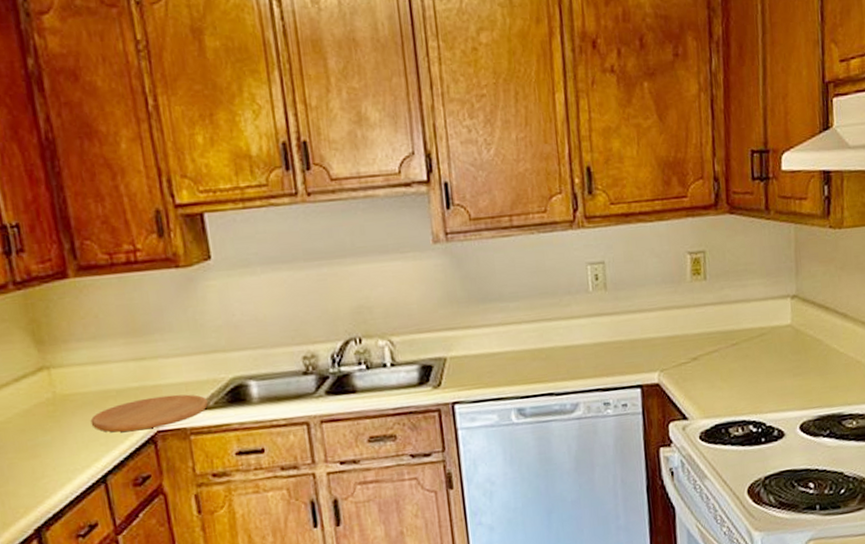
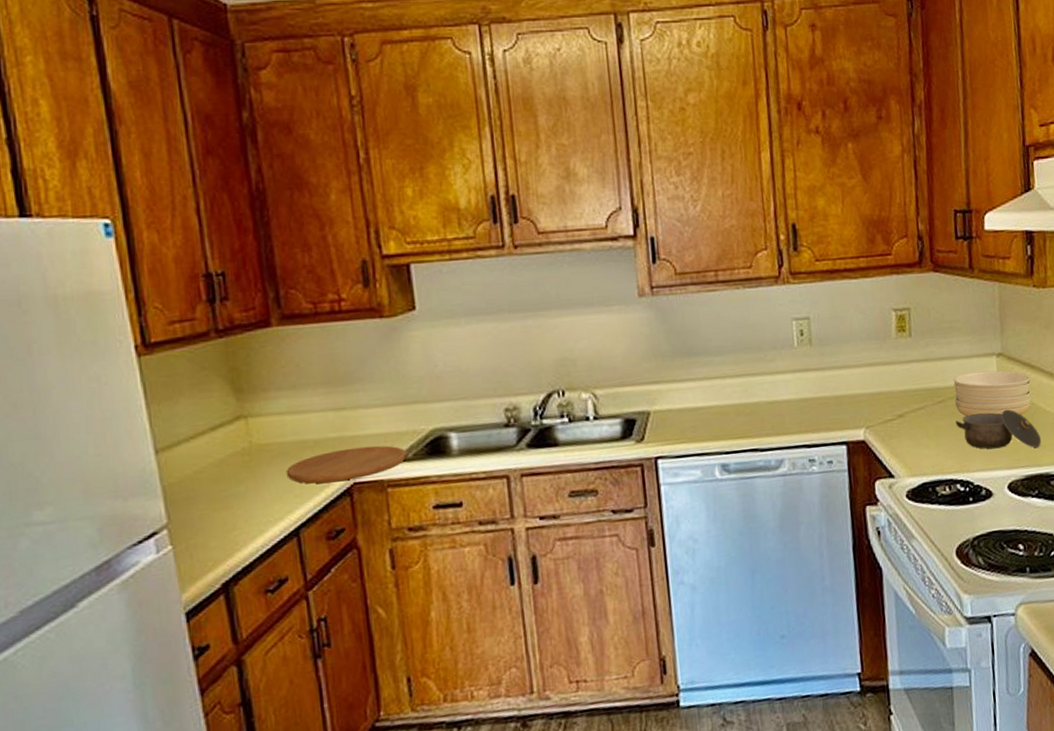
bowl: none [747,312,826,359] -> present [953,370,1032,417]
cooking pot: none [749,351,834,391] -> present [955,409,1042,449]

